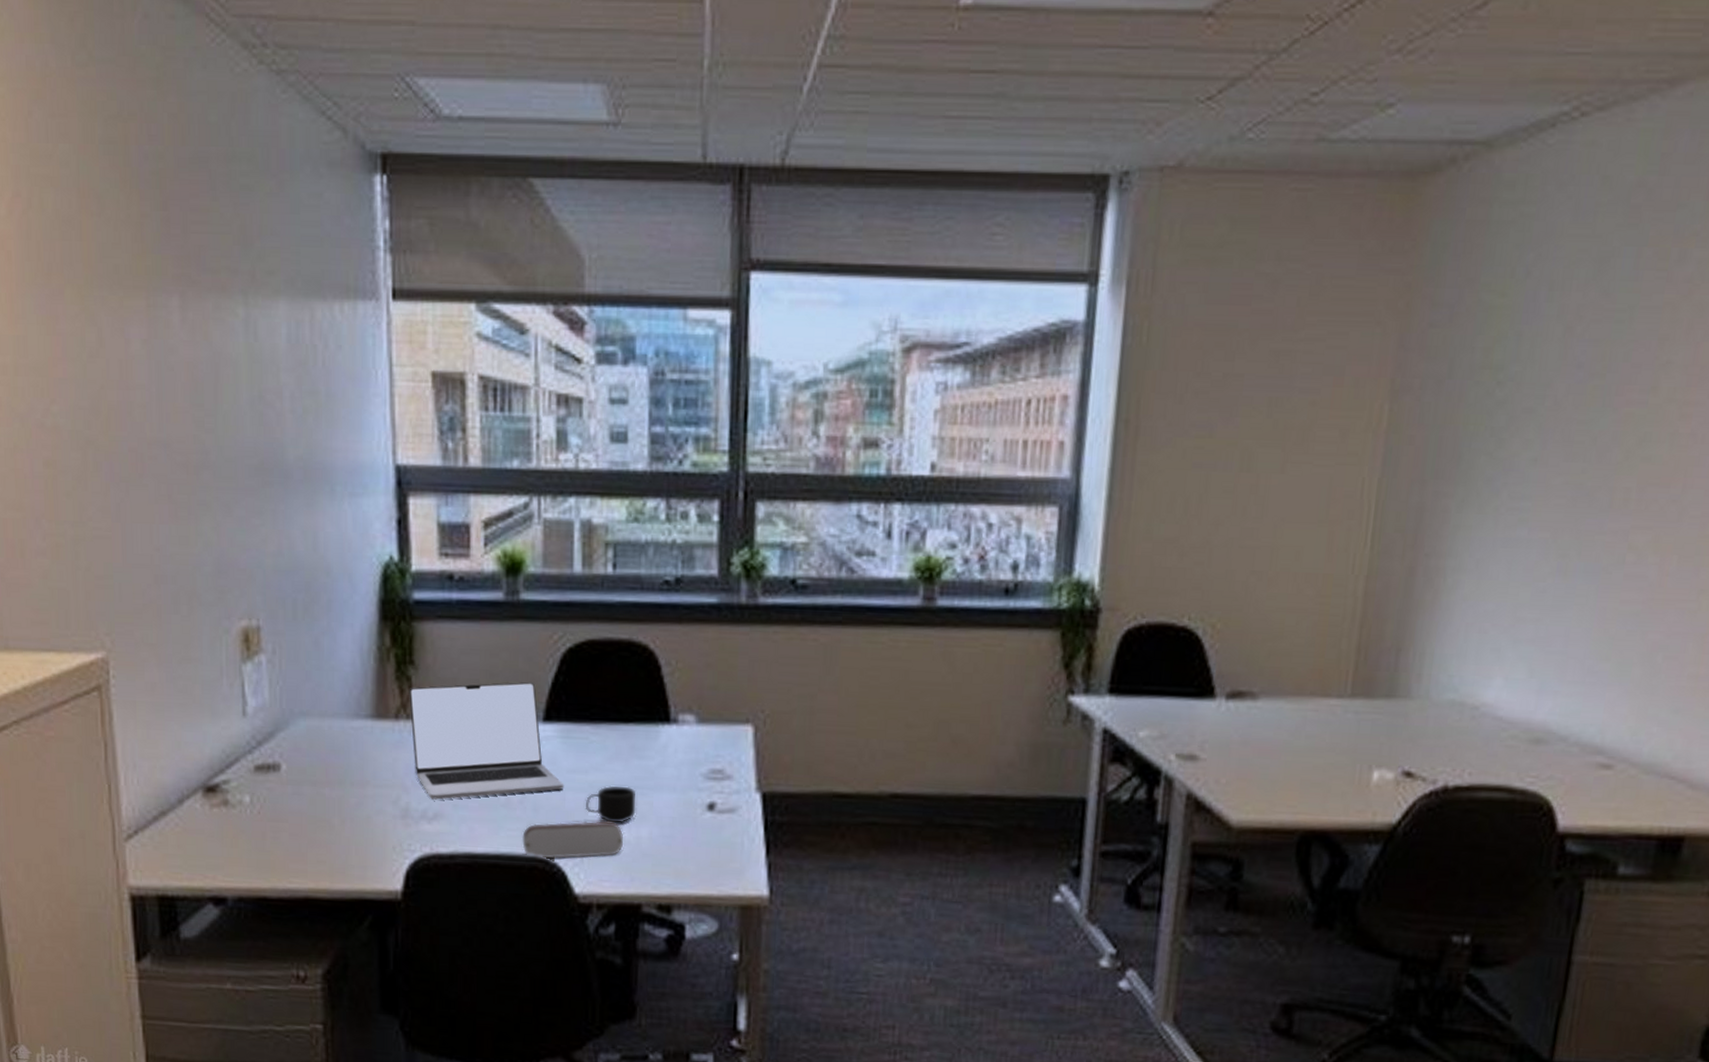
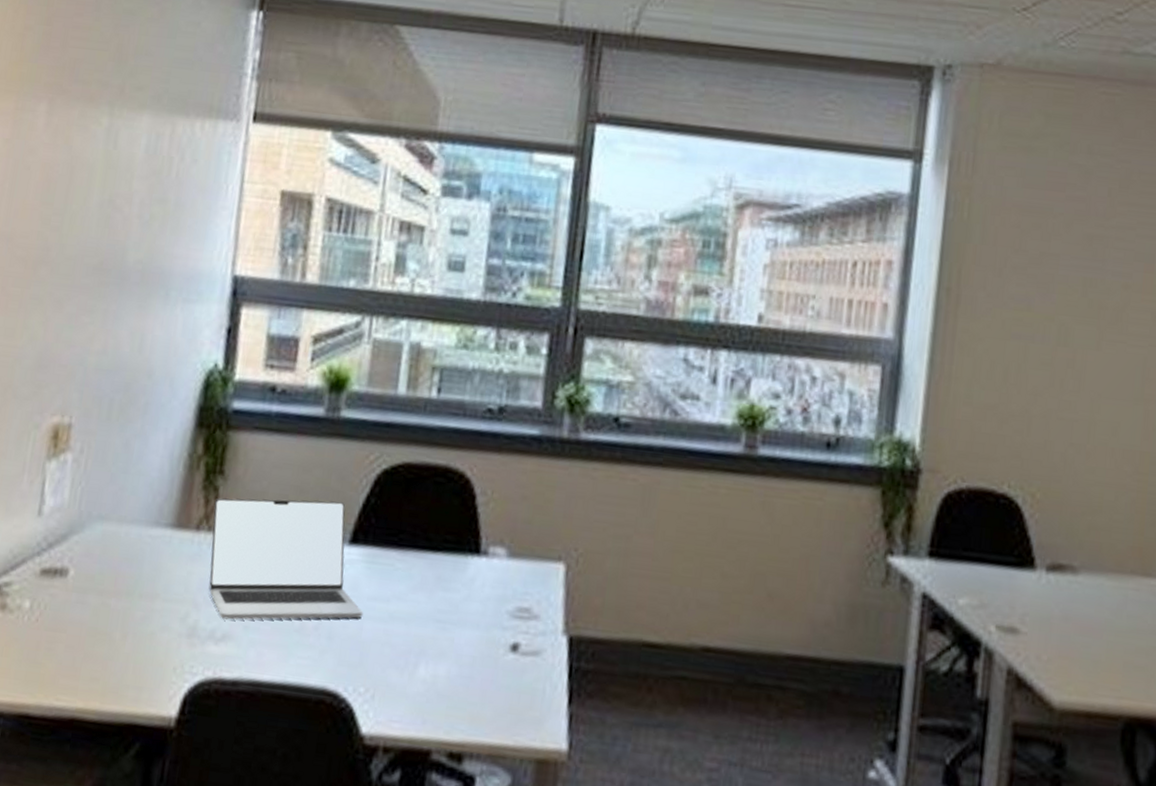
pencil case: present [522,821,624,859] -> none [311,652,420,695]
mug: present [585,785,636,825] -> none [382,617,438,660]

